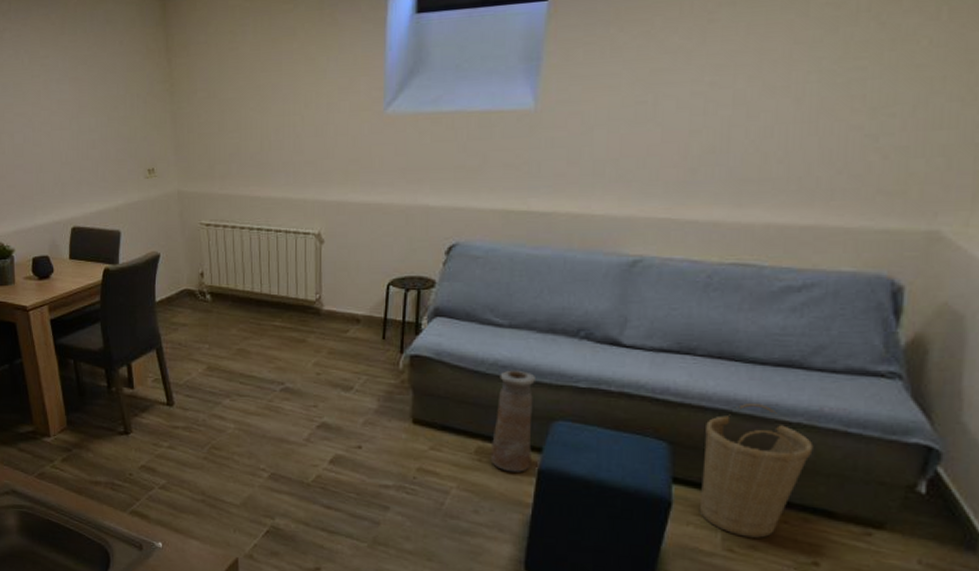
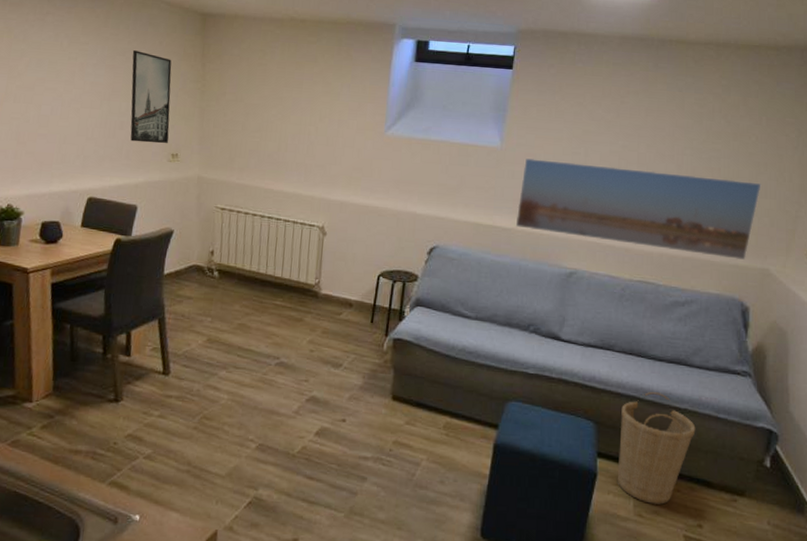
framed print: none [93,56,143,161] -> present [130,50,172,144]
vase: present [490,370,537,472] -> none [456,355,496,446]
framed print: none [557,108,934,223] -> present [515,158,761,260]

